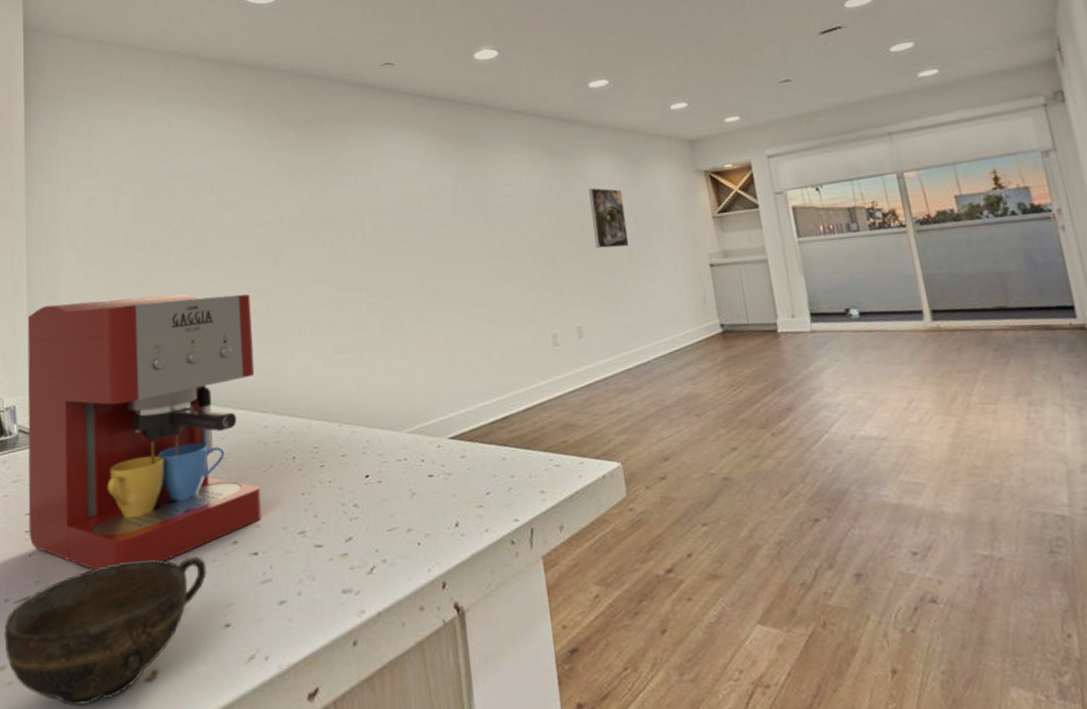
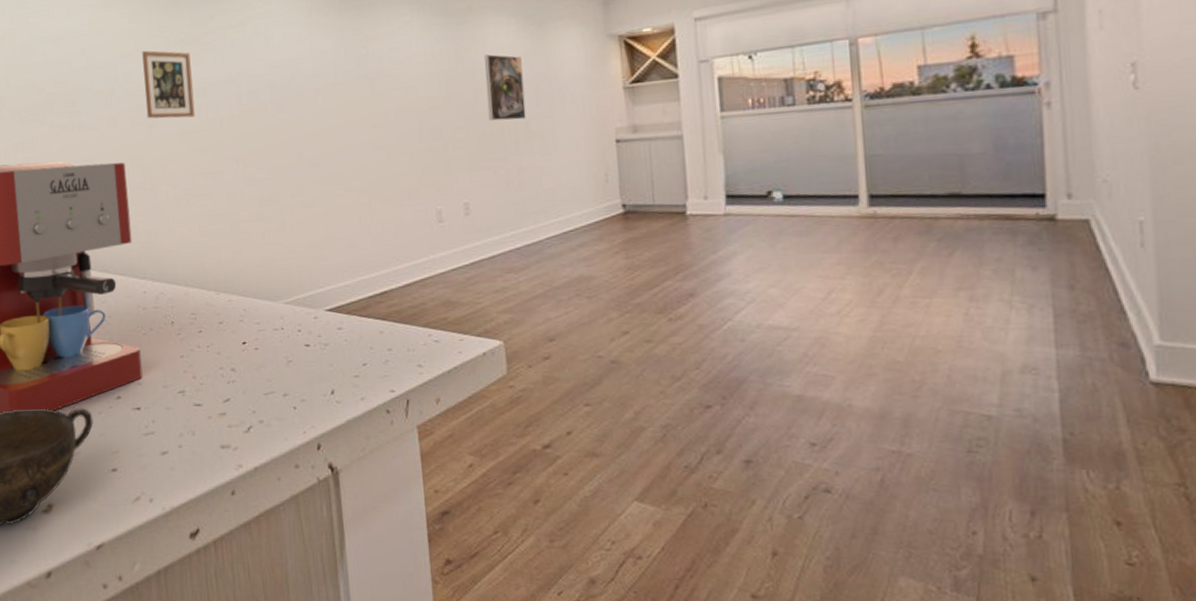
picture frame: none [270,185,321,251] -> present [142,50,196,119]

